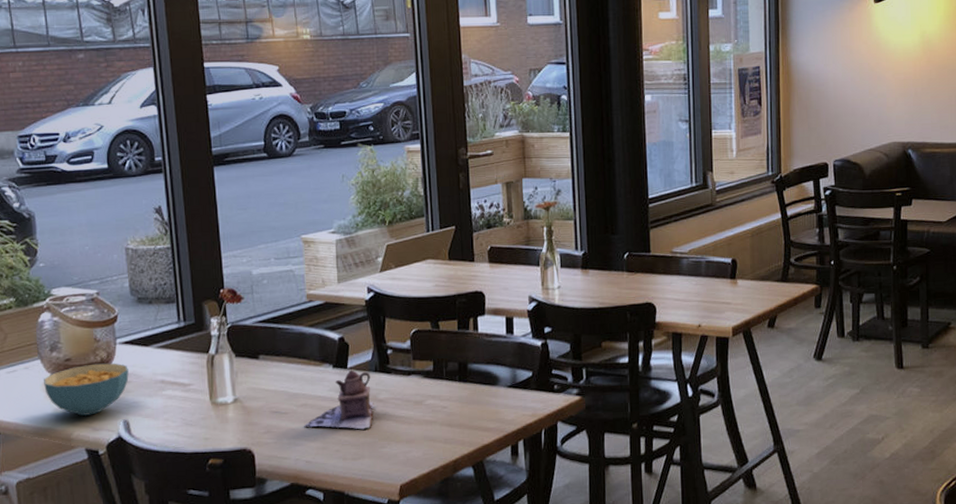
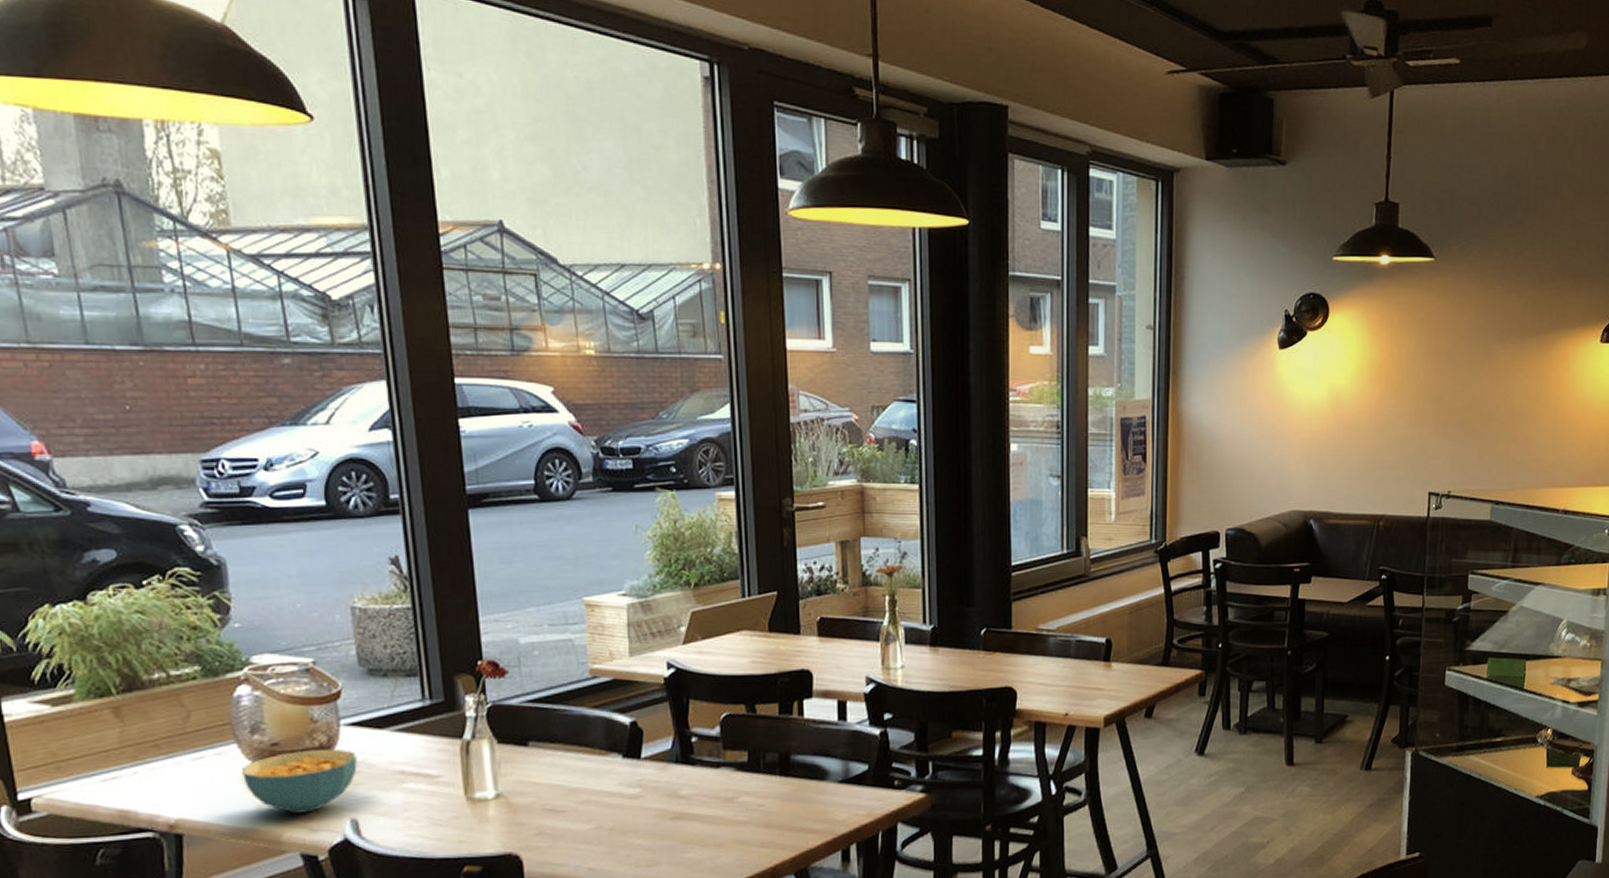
teapot: present [304,369,374,430] -> none [586,760,674,832]

